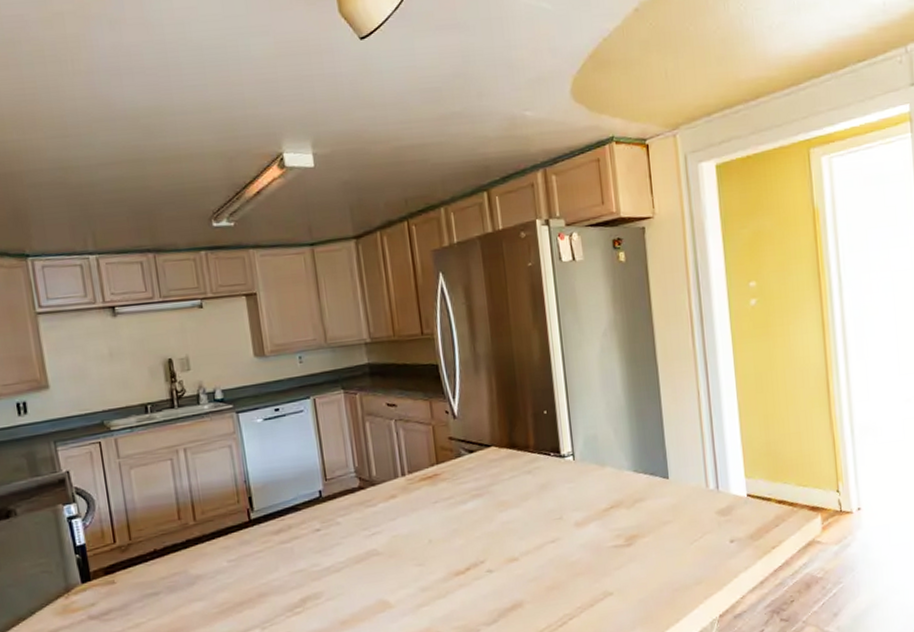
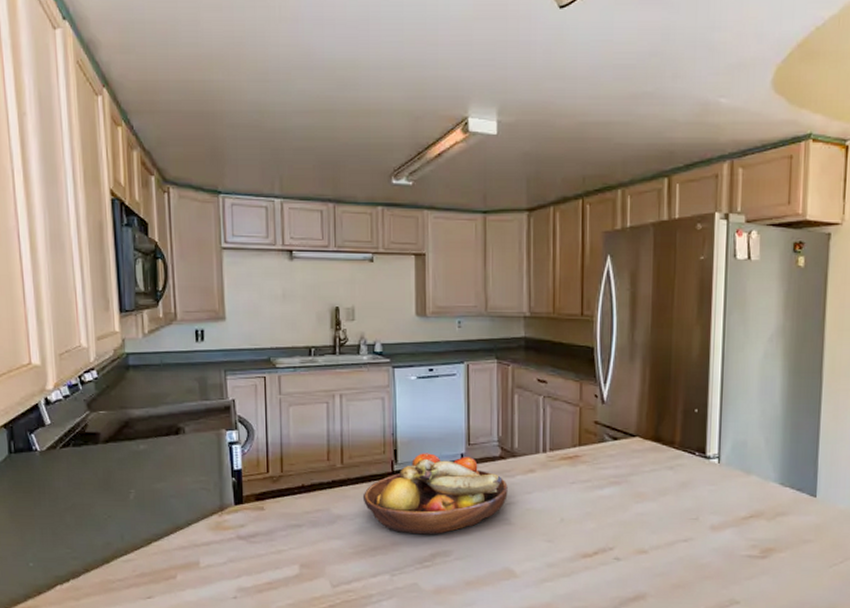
fruit bowl: none [221,492,372,583] -> present [362,453,508,535]

